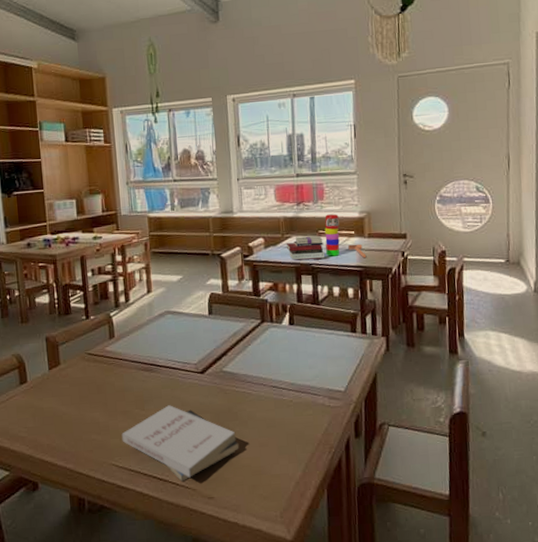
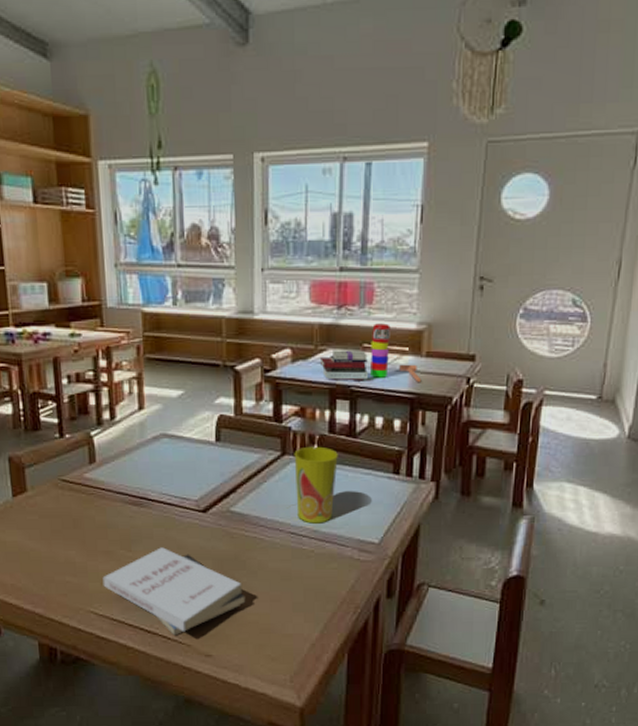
cup: none [271,313,306,378] -> present [294,446,338,524]

